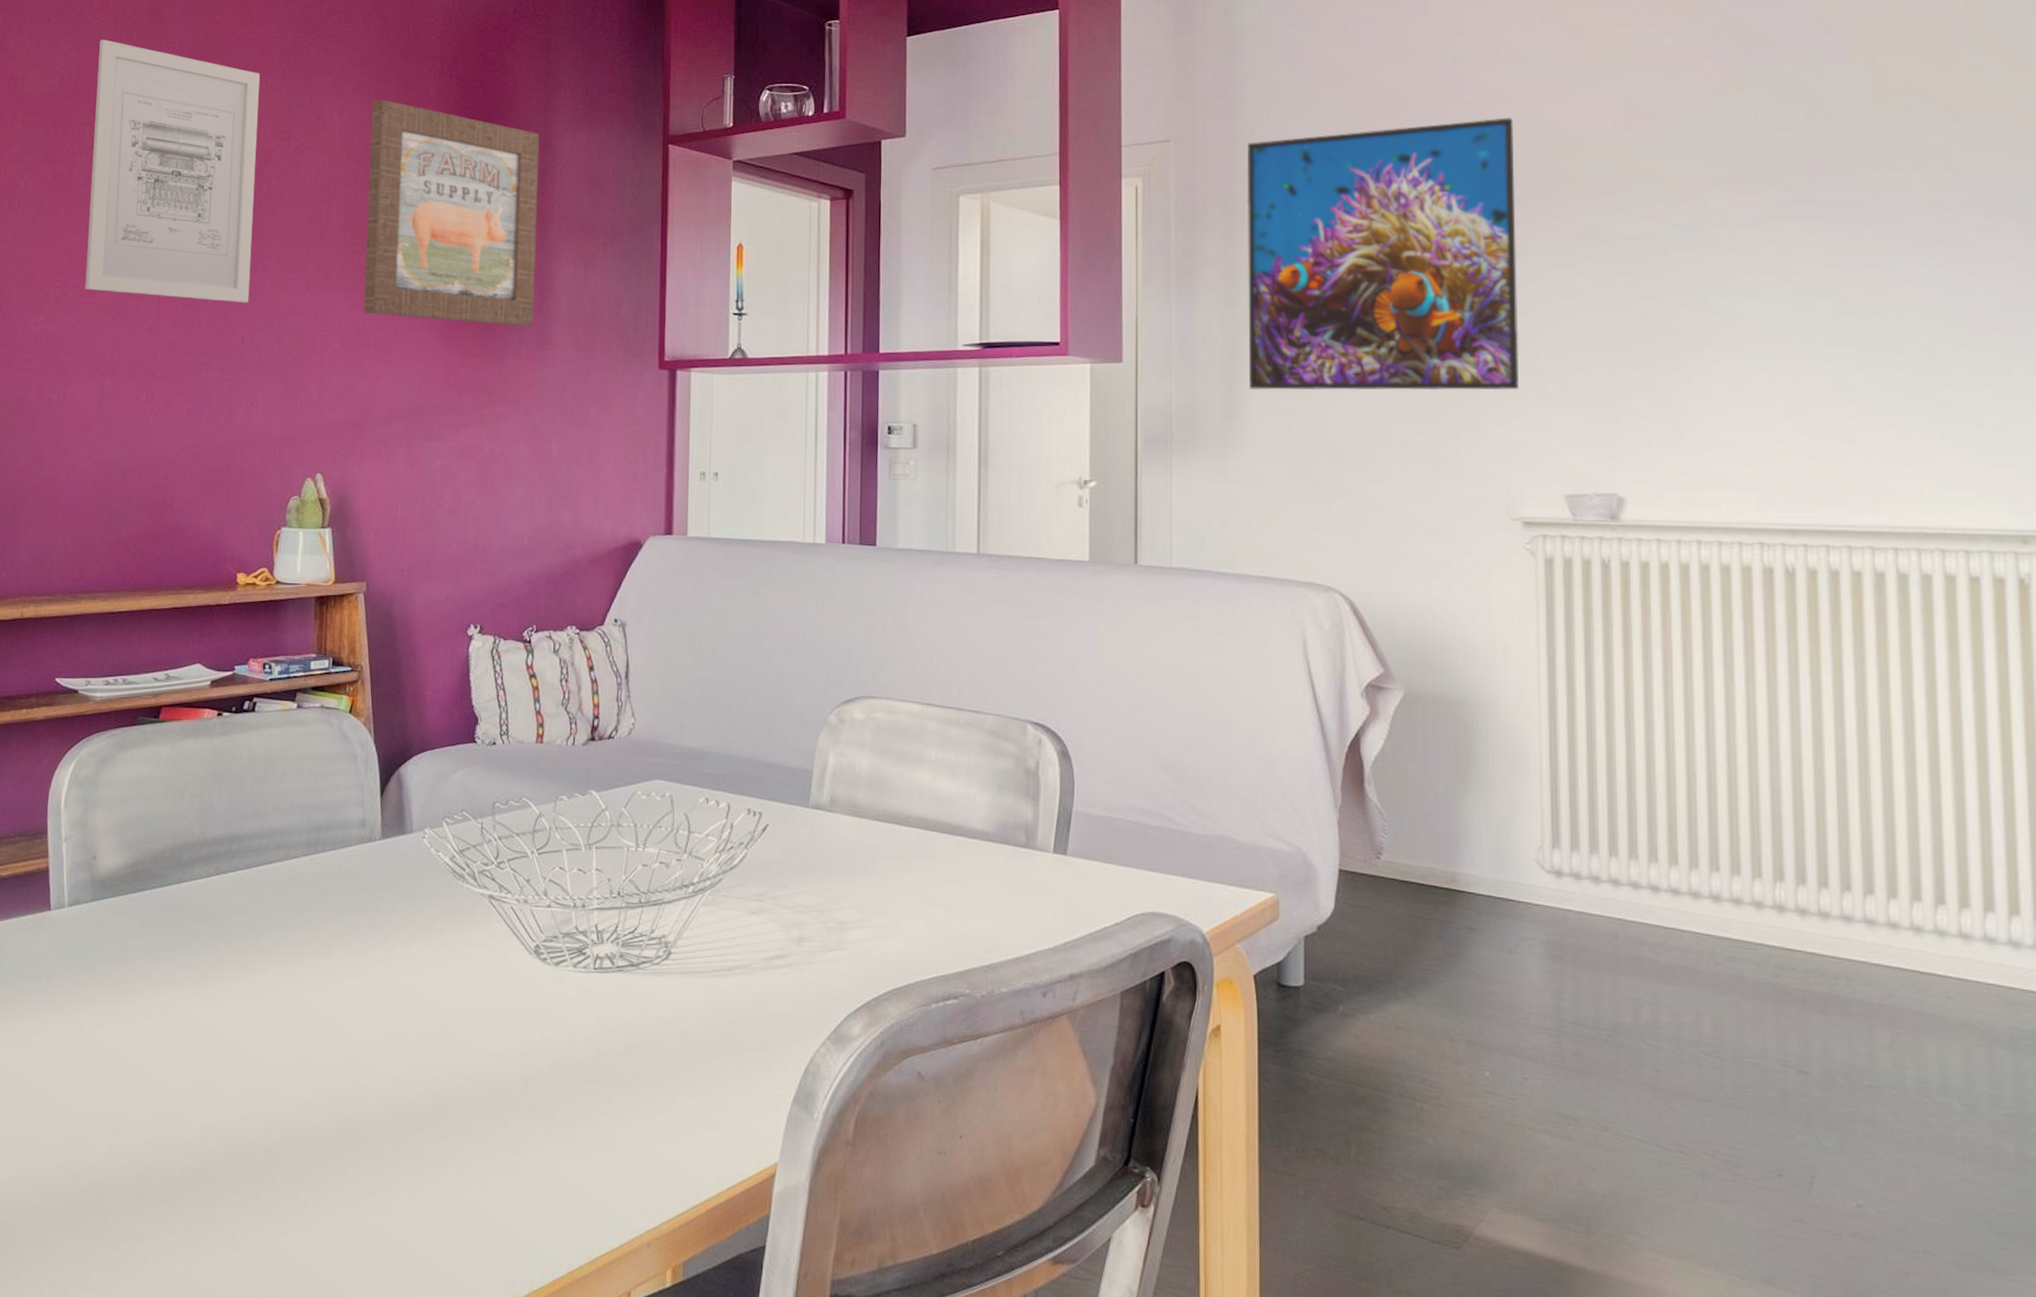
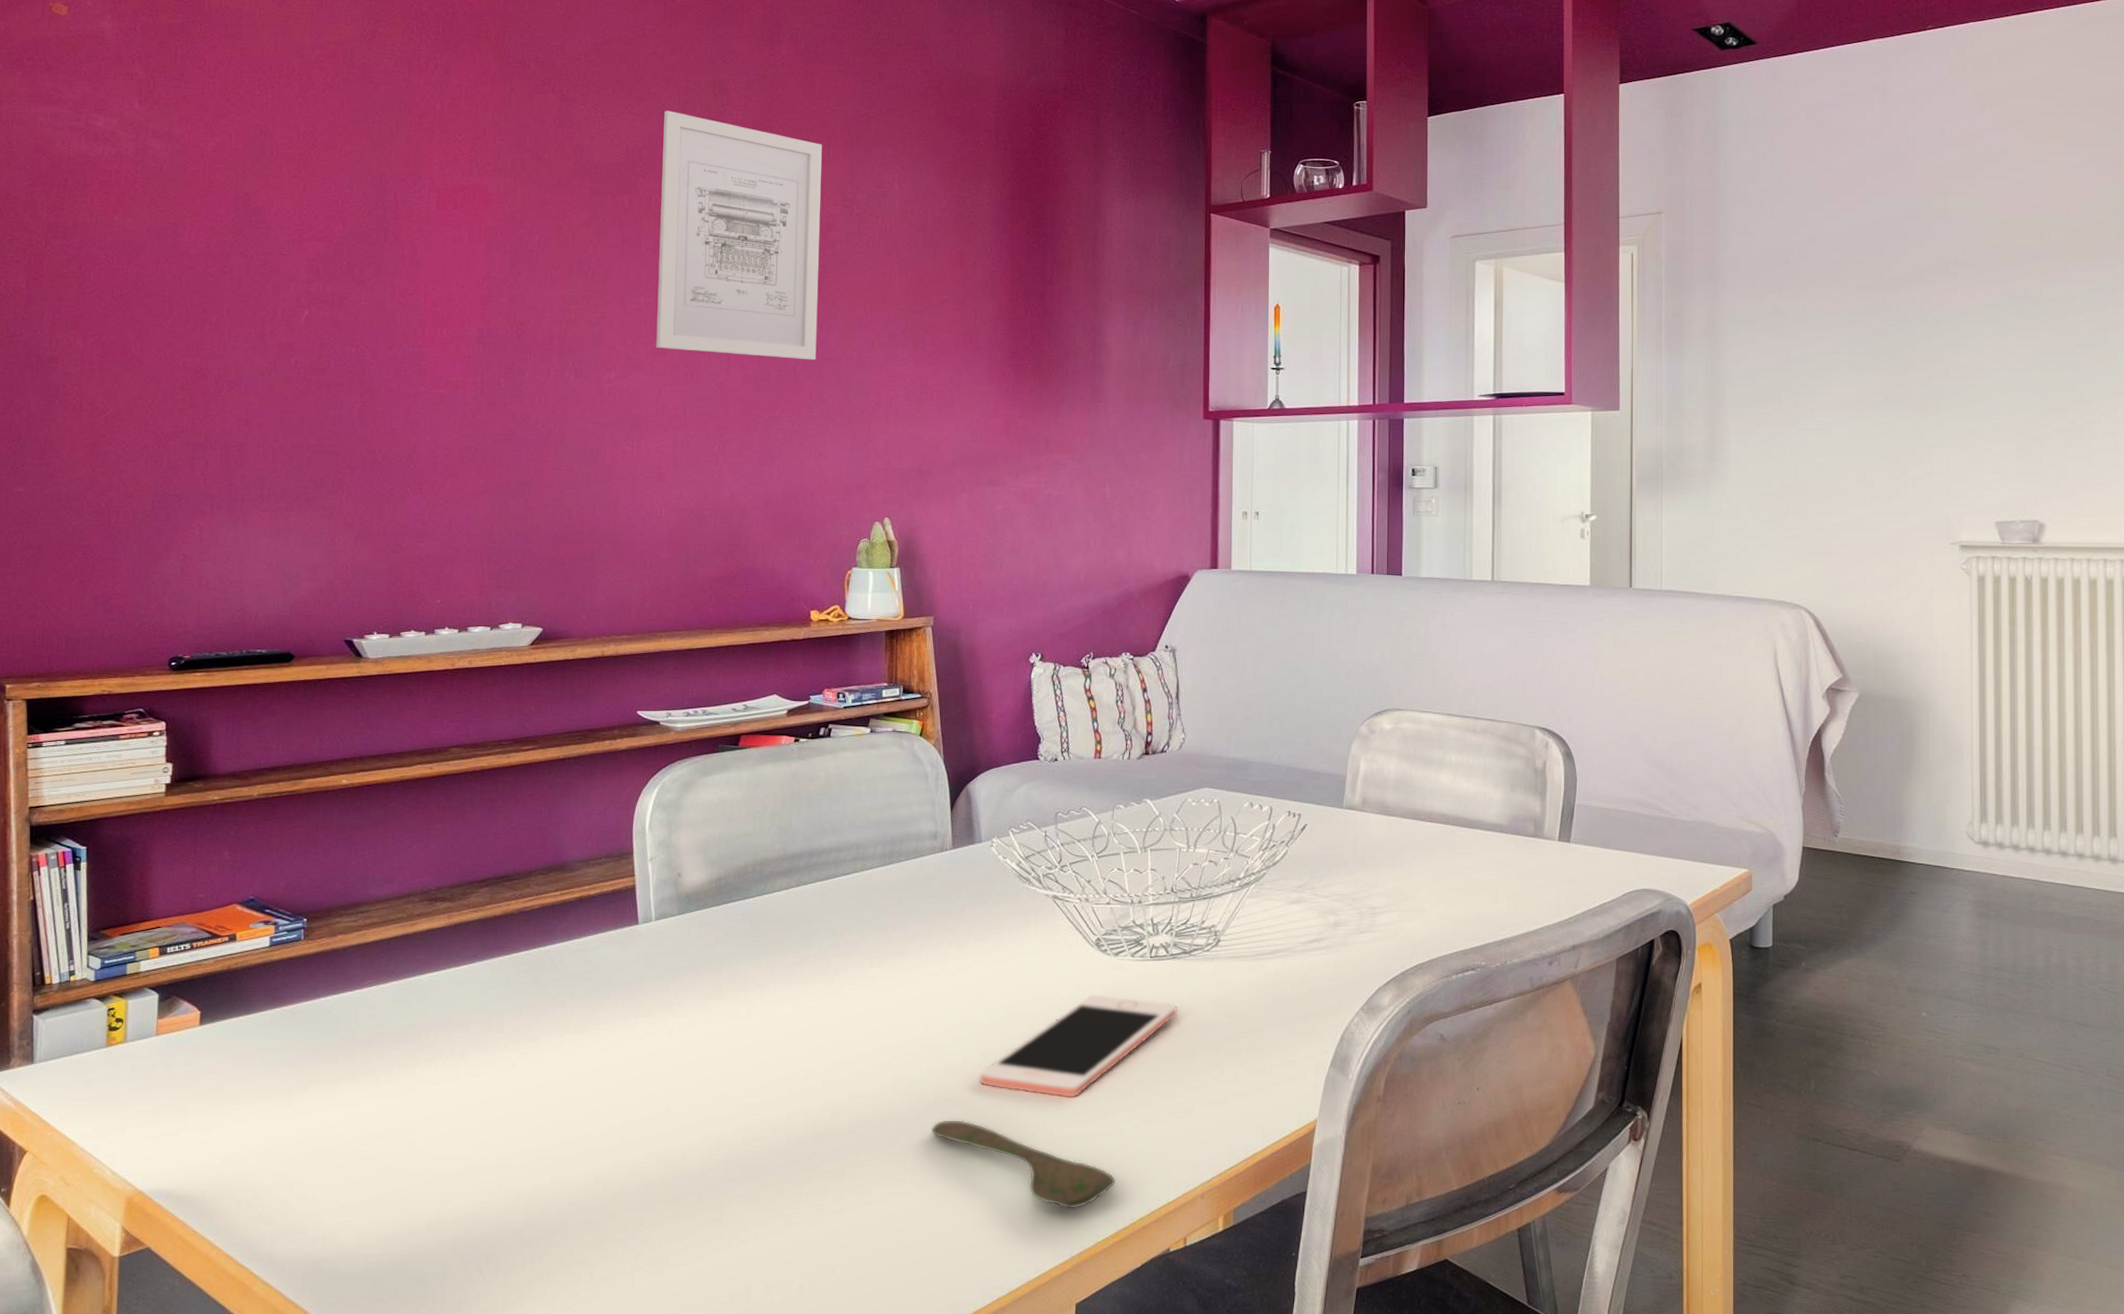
spoon: none [353,1141,554,1252] -> present [930,1119,1117,1209]
wall art: present [363,100,540,326] -> none [926,170,1091,381]
cell phone: none [406,1007,624,1126] -> present [979,994,1178,1099]
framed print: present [1246,118,1519,391] -> none [1728,194,1959,434]

